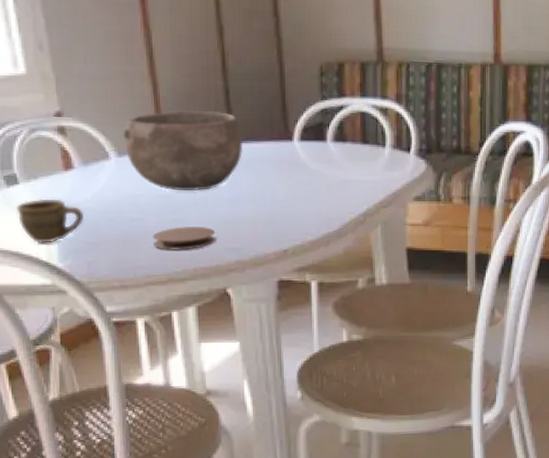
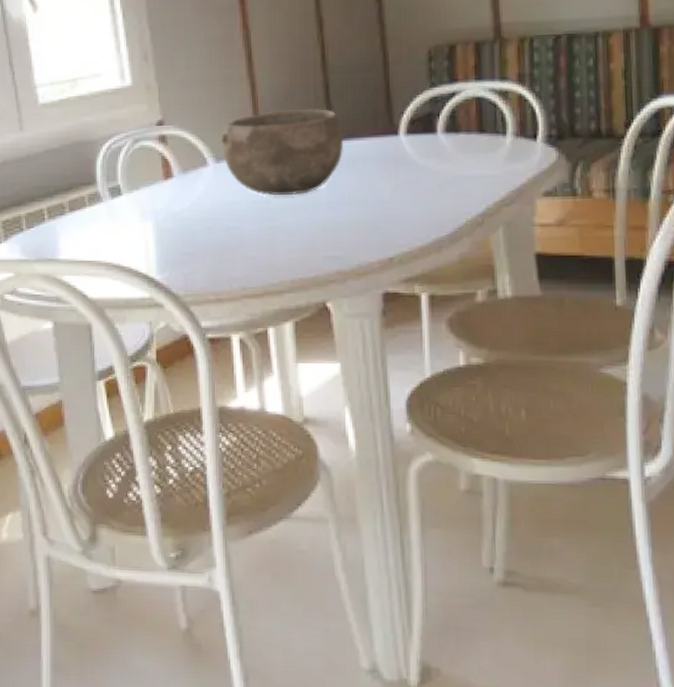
cup: present [15,198,85,243] -> none [118,209,183,255]
coaster: present [152,226,216,250] -> none [249,233,315,260]

